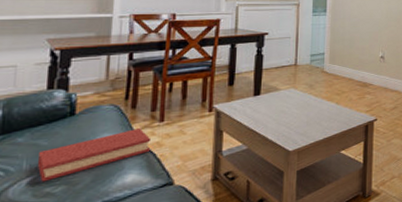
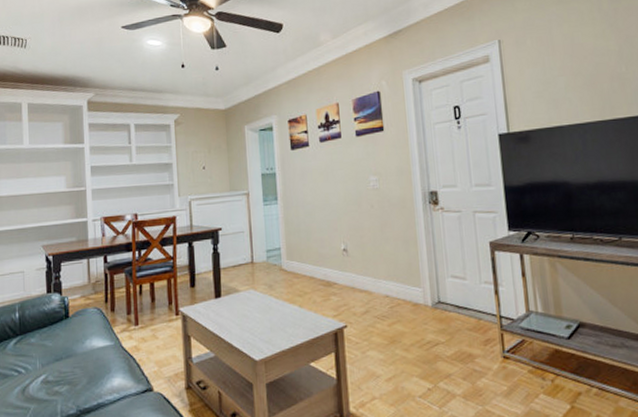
hardback book: present [37,128,152,182] -> none [46,332,131,381]

